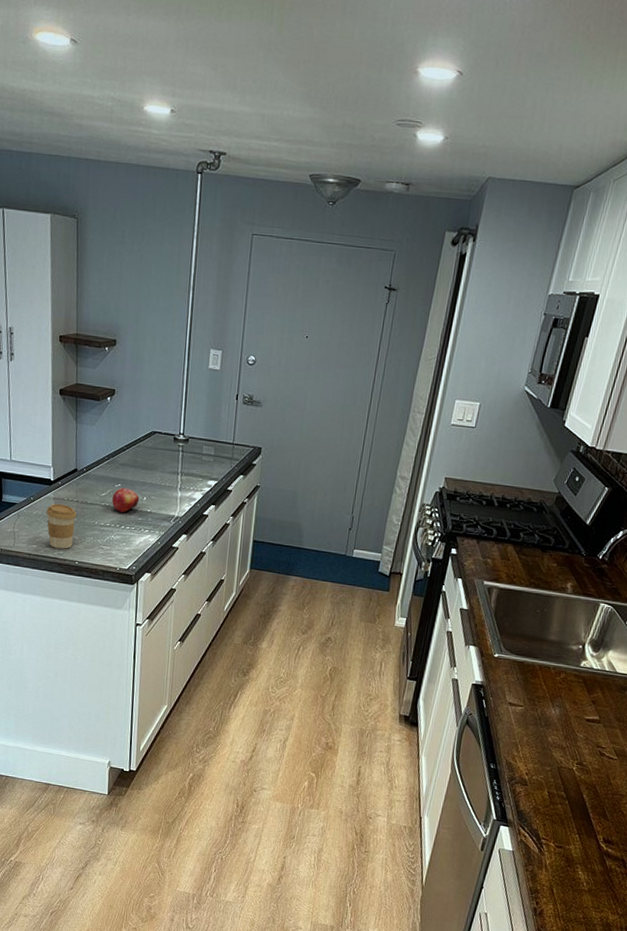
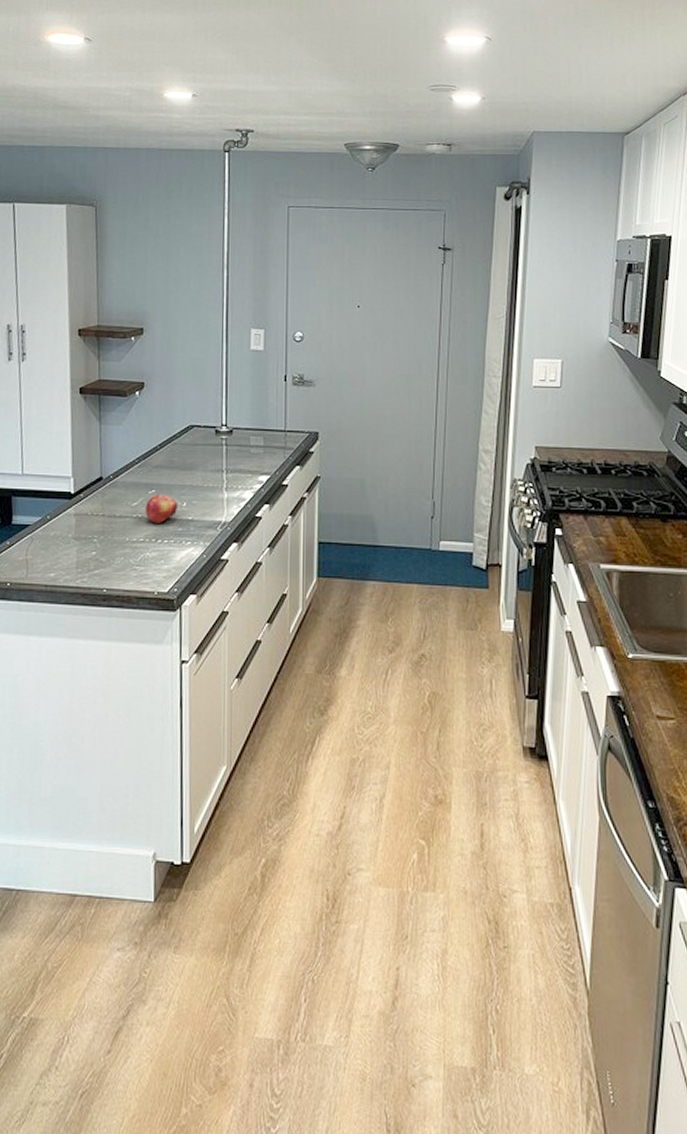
coffee cup: present [46,503,77,549] -> none [66,520,103,575]

